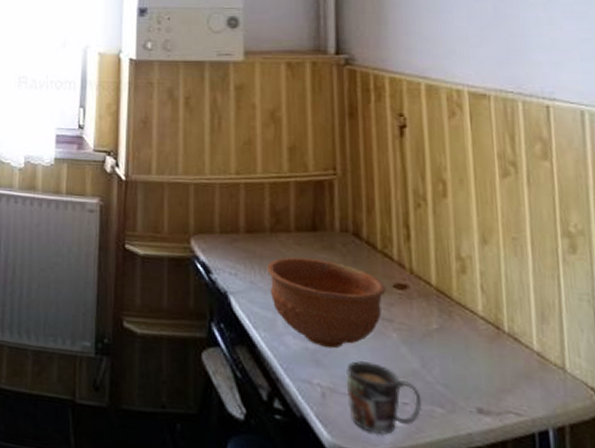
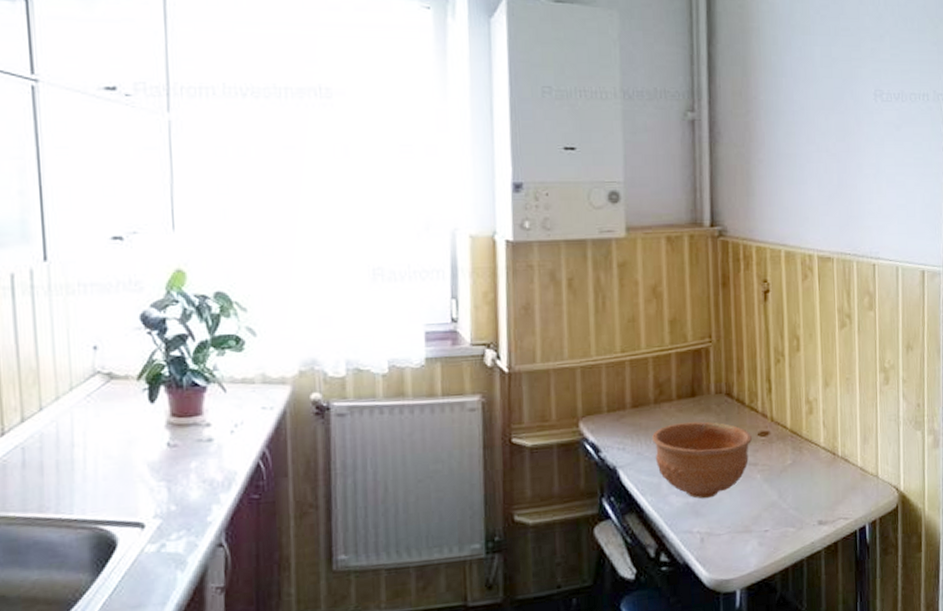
mug: present [346,360,423,435] -> none [720,503,779,561]

